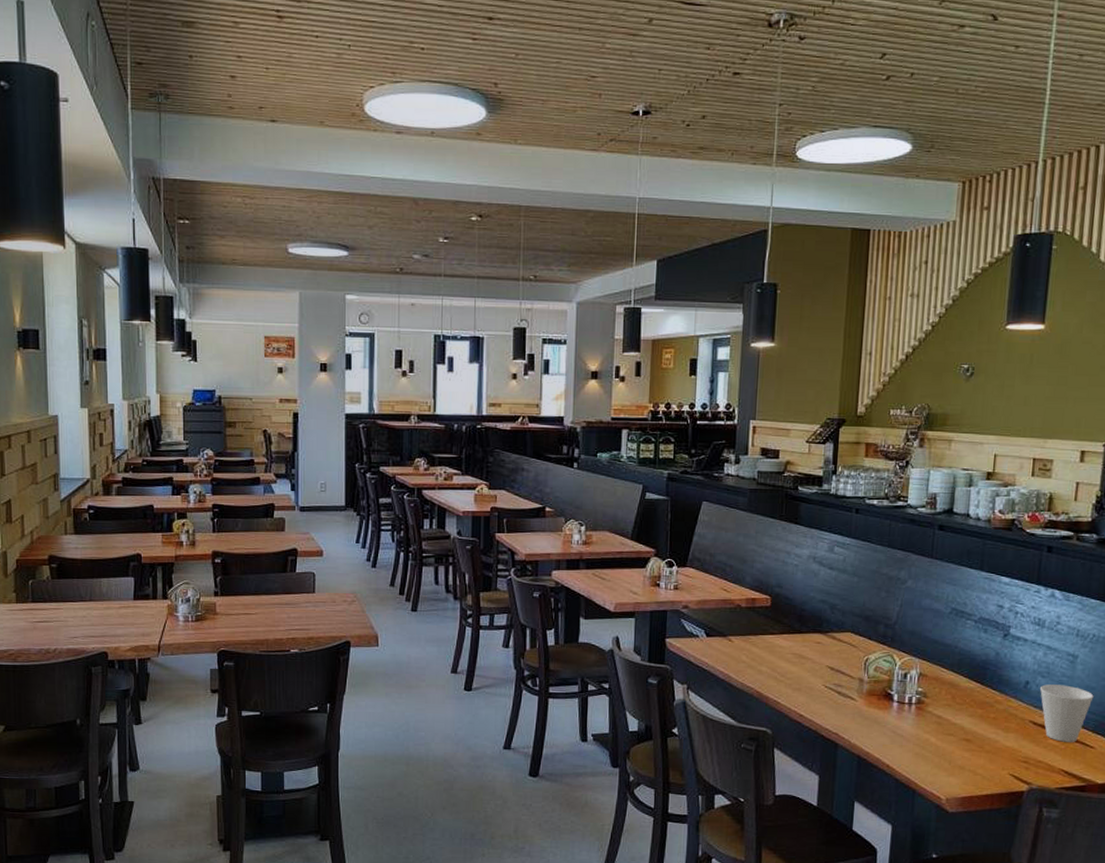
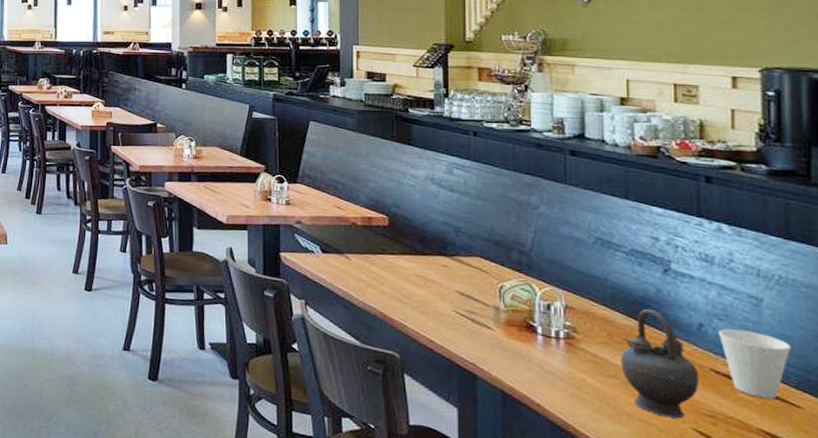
teapot: none [959,672,1021,767] -> present [621,309,700,419]

